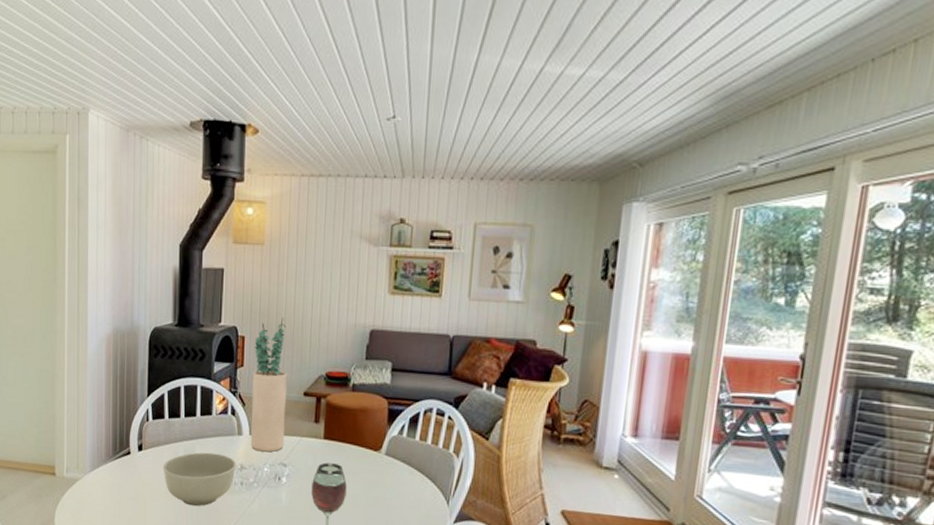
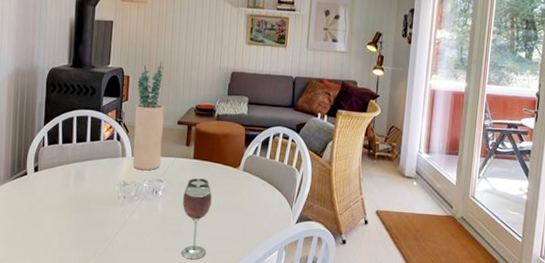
bowl: present [163,452,237,506] -> none [56,172,120,218]

